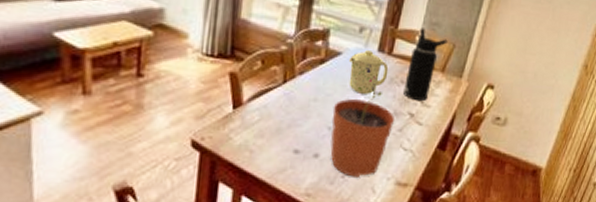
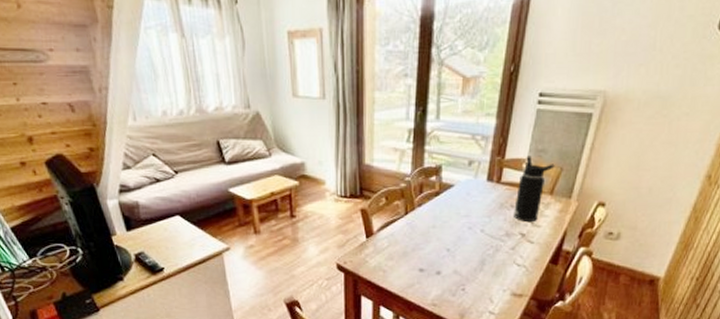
plant pot: present [330,90,394,177] -> none [449,215,506,290]
mug: present [349,50,389,94] -> none [461,181,498,219]

